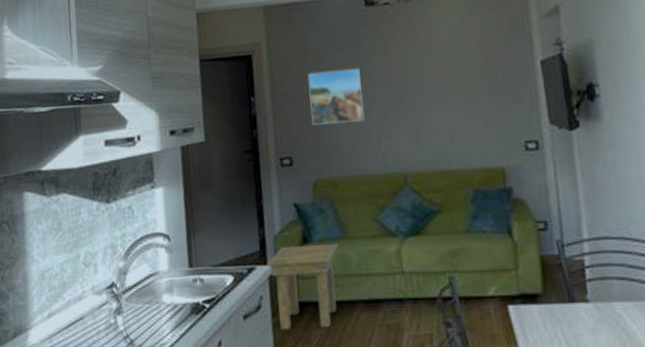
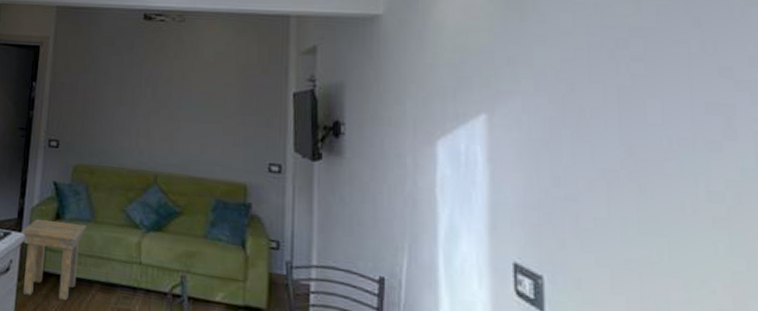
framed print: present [307,68,365,125] -> none [81,69,130,119]

